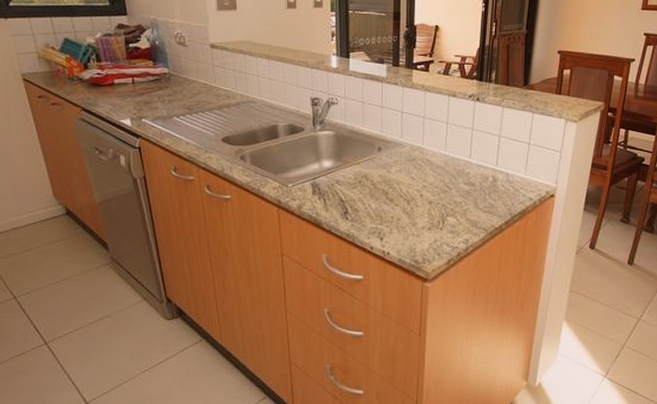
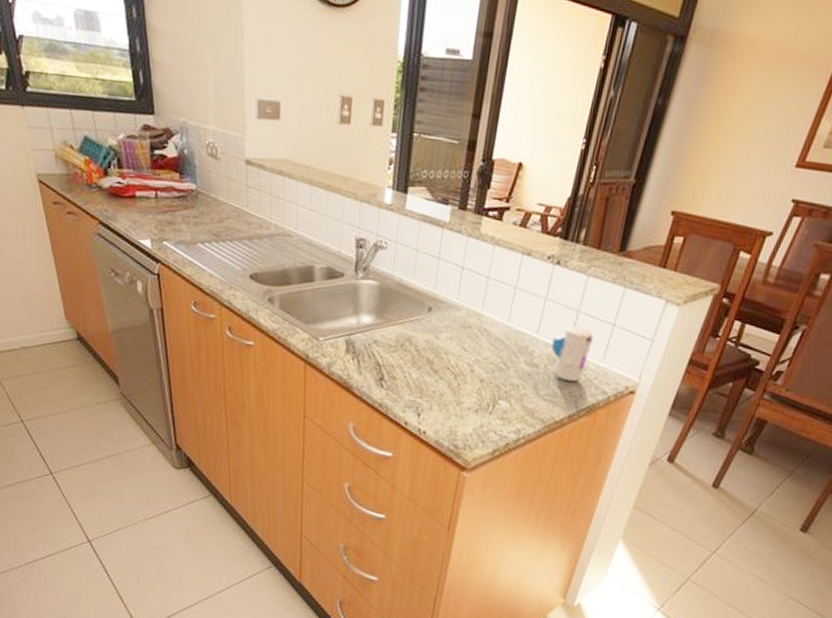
toy: none [482,149,515,194] -> present [551,326,594,382]

